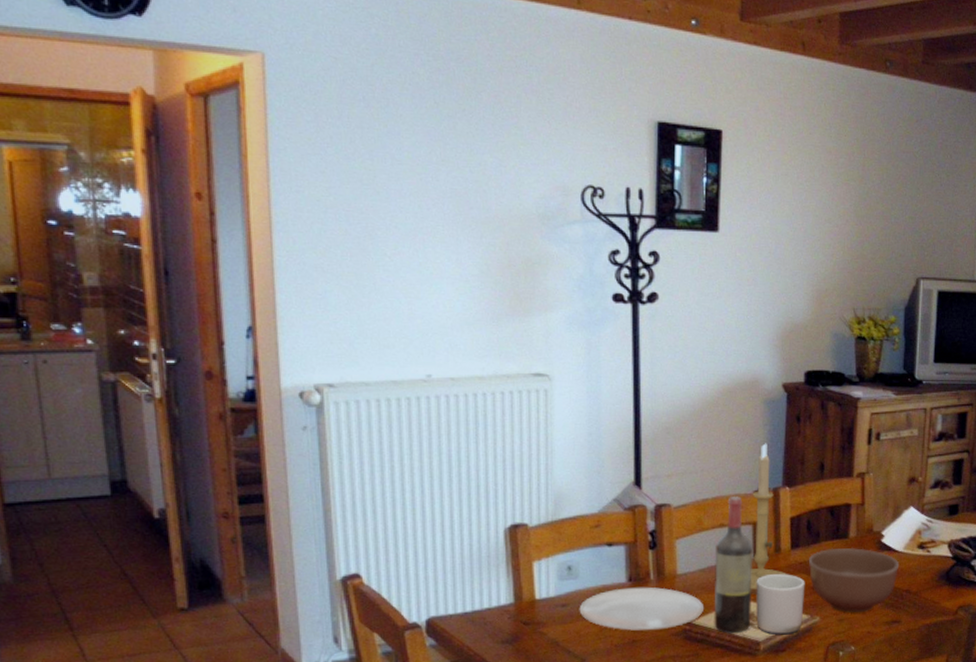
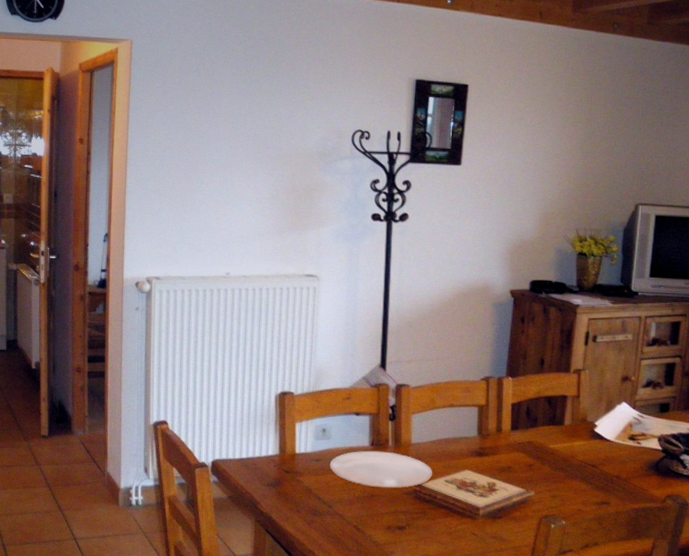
wine bottle: present [714,496,752,633] -> none [440,382,477,498]
candle holder: present [751,443,788,596] -> none [474,339,507,468]
mug: present [756,574,805,635] -> none [477,450,523,504]
bowl: present [808,547,900,613] -> none [526,432,611,491]

